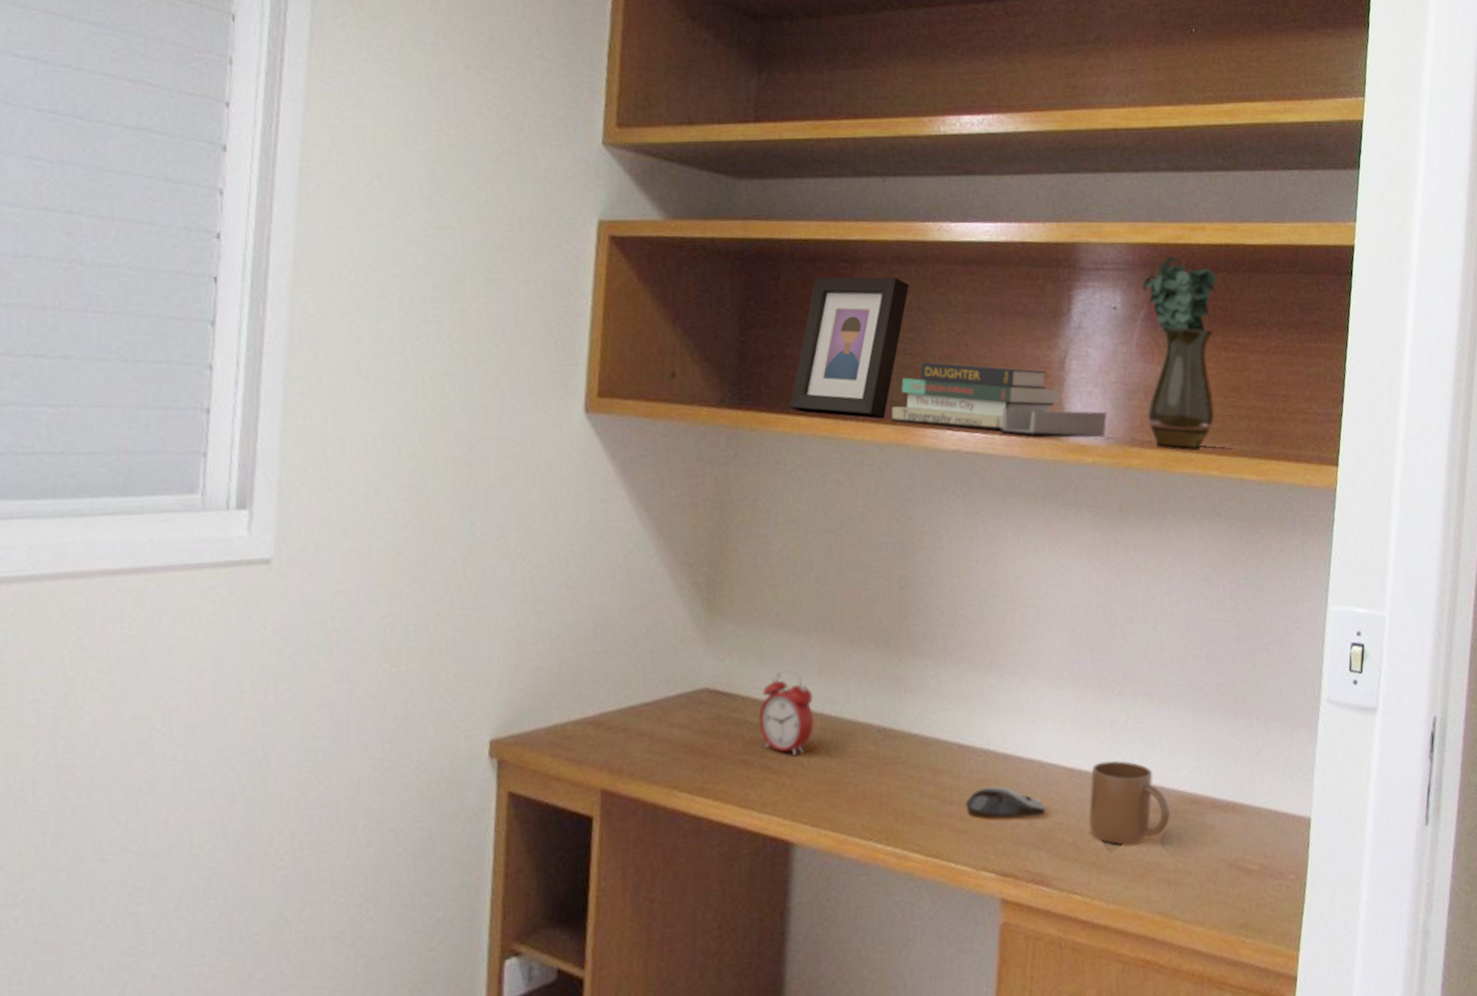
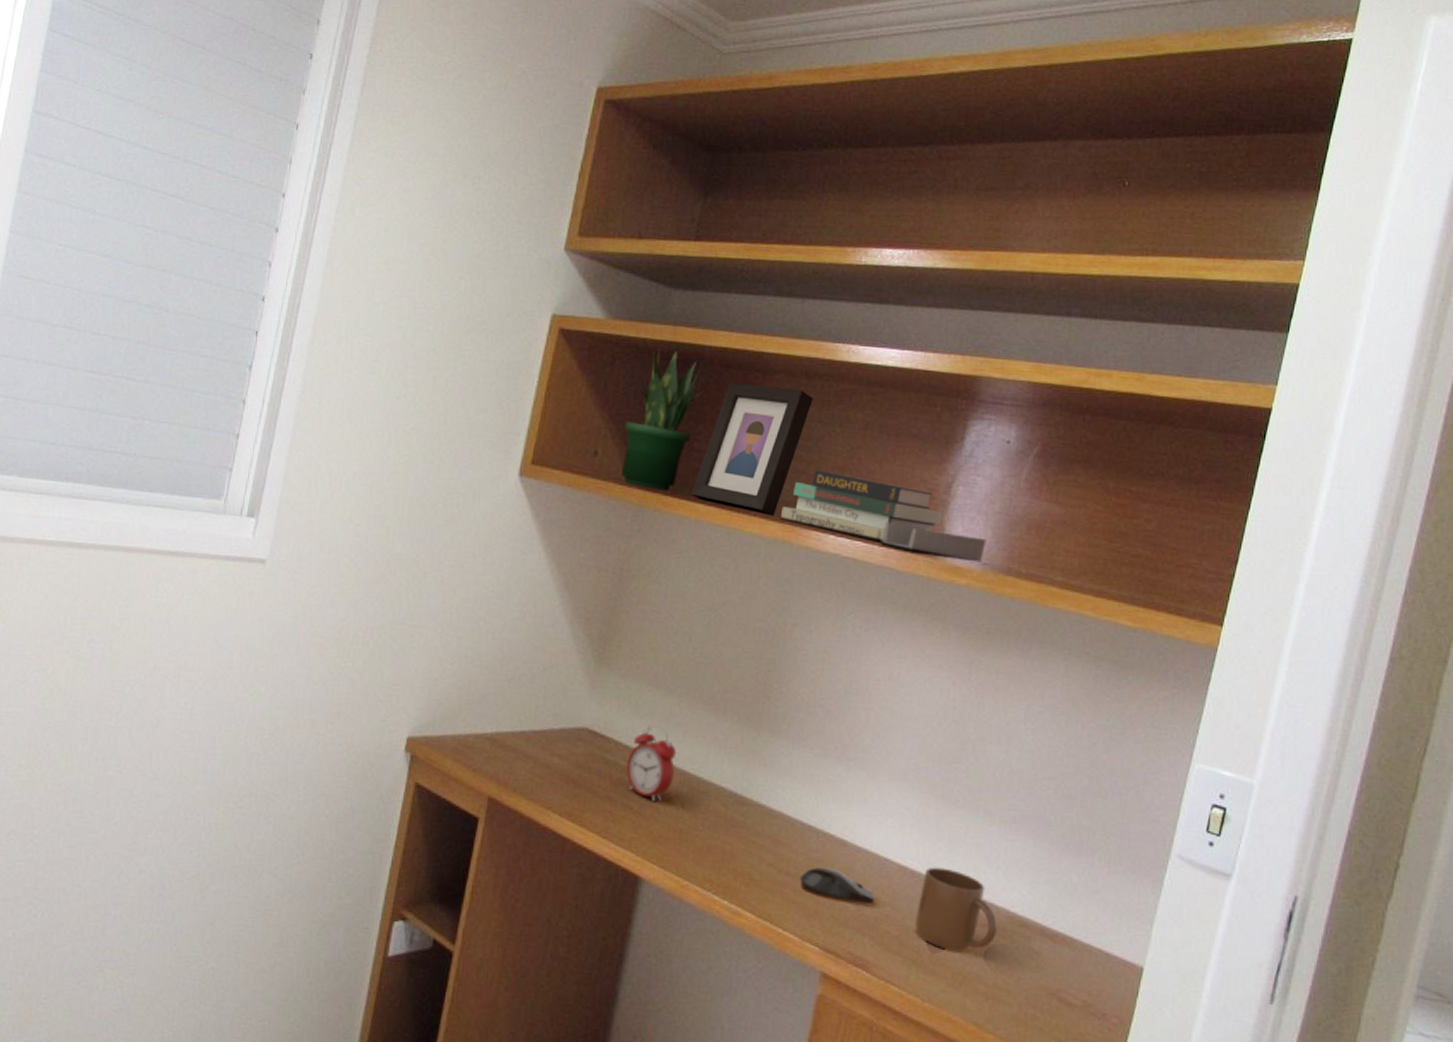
planter: none [703,249,788,408] -> present [621,350,703,492]
vase: present [1142,254,1217,452] -> none [1027,397,1117,589]

